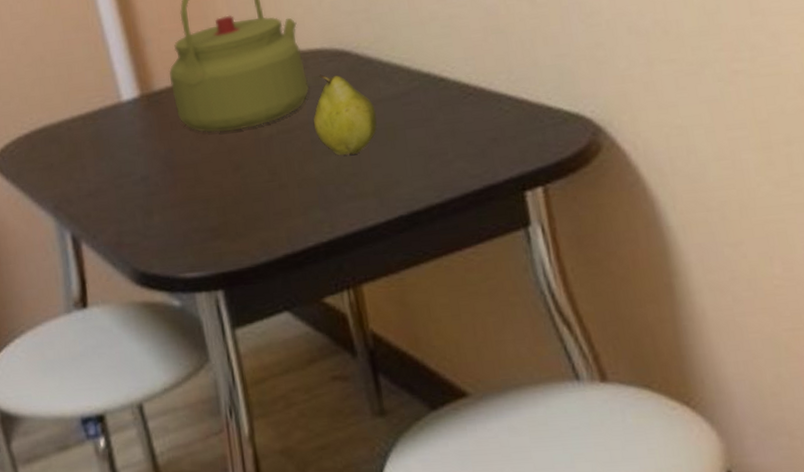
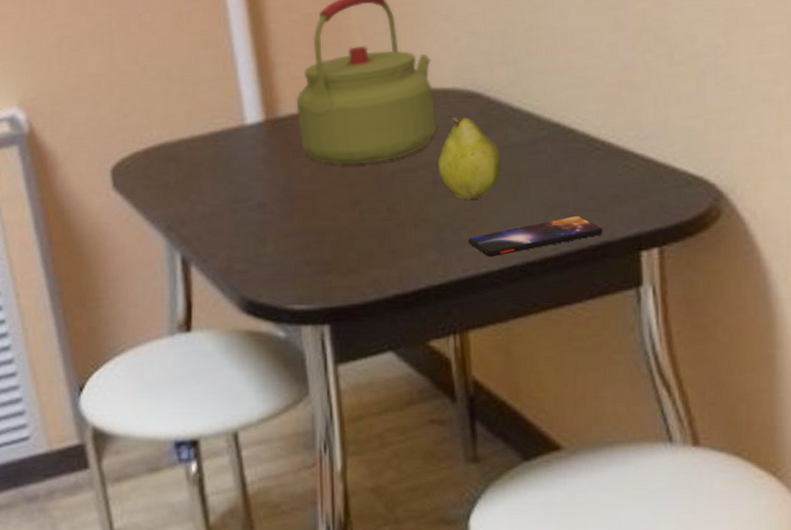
smartphone: none [351,162,485,210] -> present [468,216,603,258]

